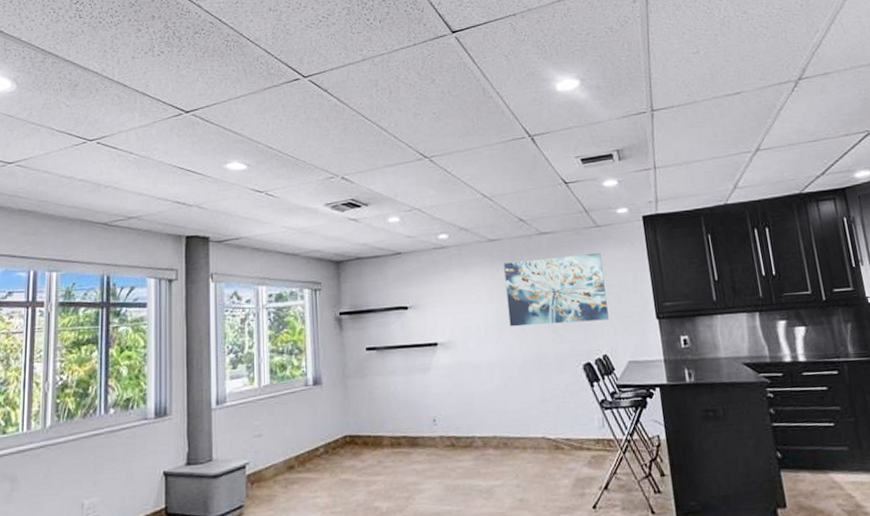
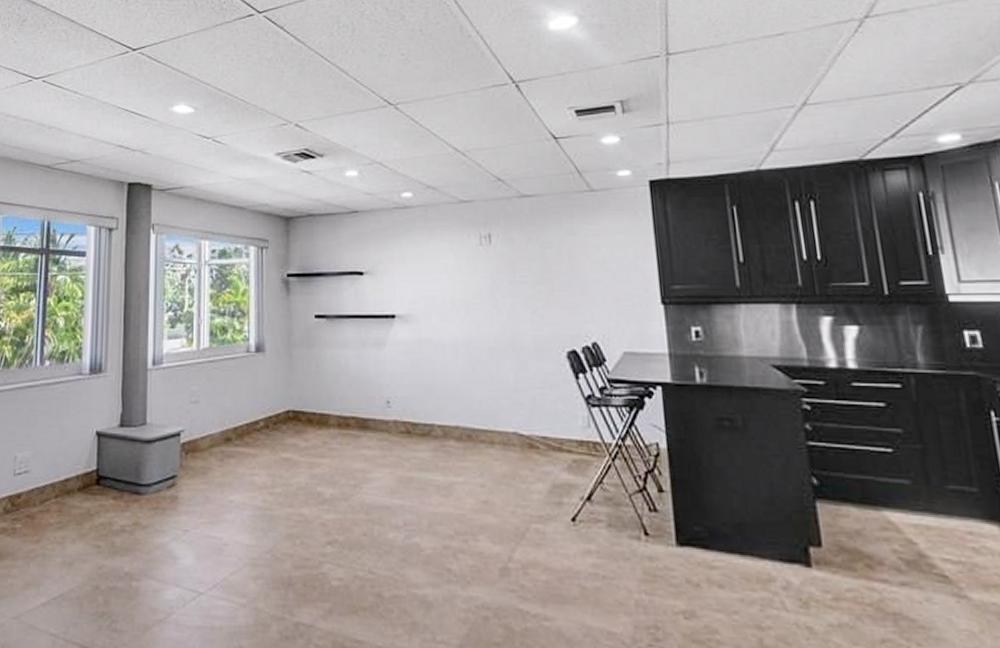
wall art: present [504,252,609,327] -> none [476,221,601,303]

